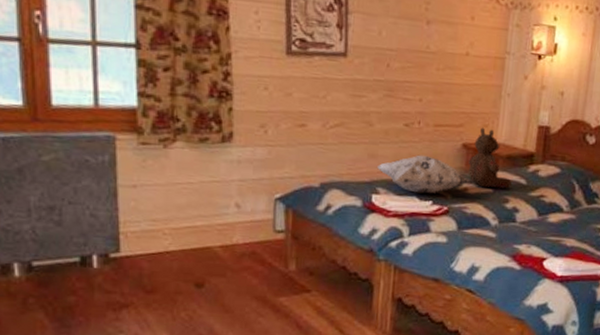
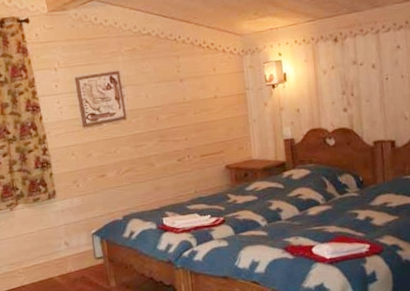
decorative pillow: present [376,154,474,194] -> none [162,180,241,211]
teddy bear: present [468,127,512,189] -> none [233,150,271,197]

